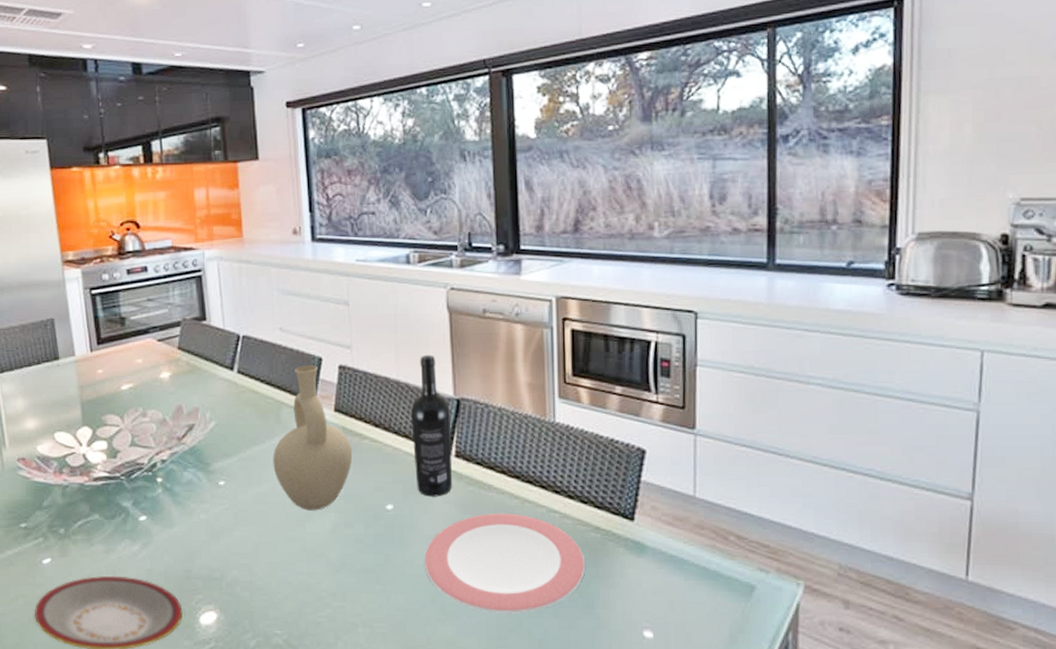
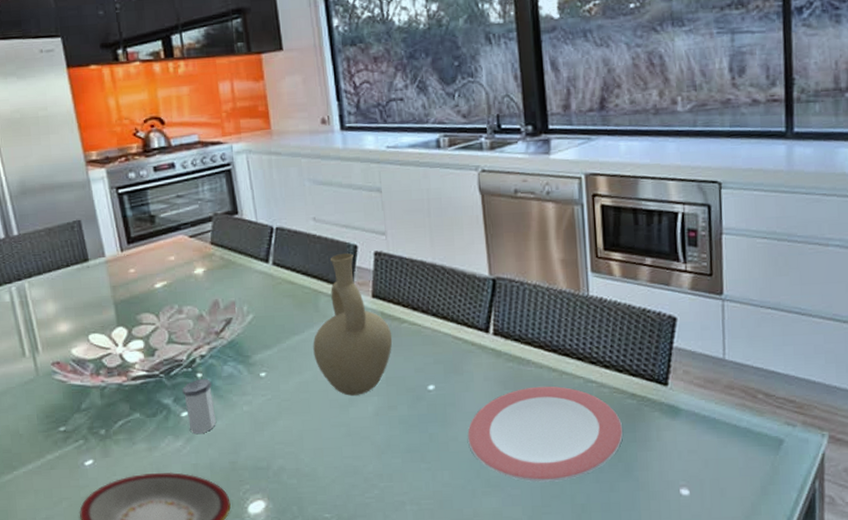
salt shaker: none [142,484,174,539] -> present [182,379,217,434]
wine bottle: present [411,355,453,497] -> none [448,237,492,375]

